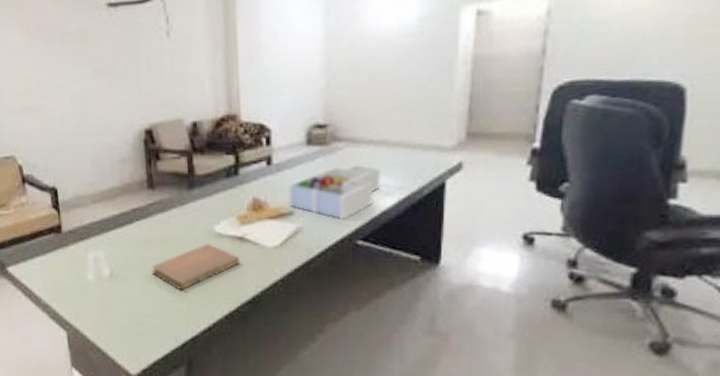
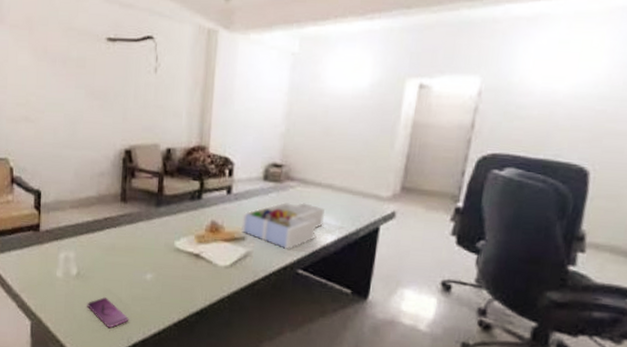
smartphone: none [125,297,174,328] -> present [87,297,129,328]
notebook: present [152,244,240,291] -> none [115,256,193,296]

